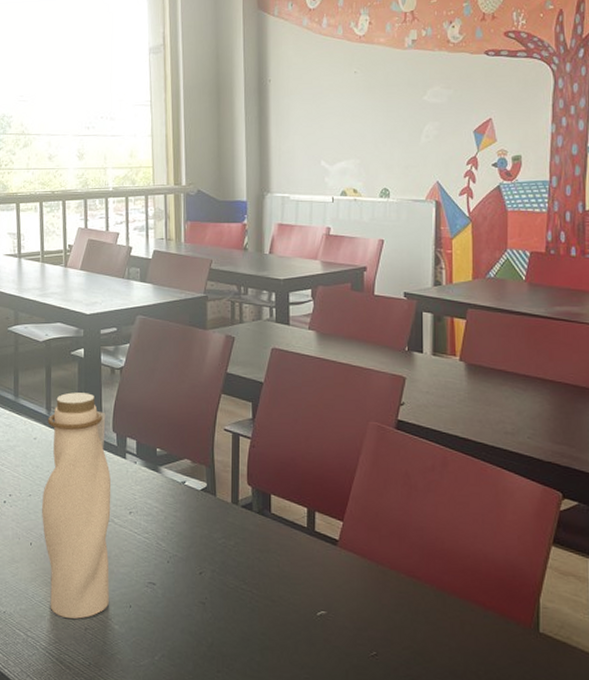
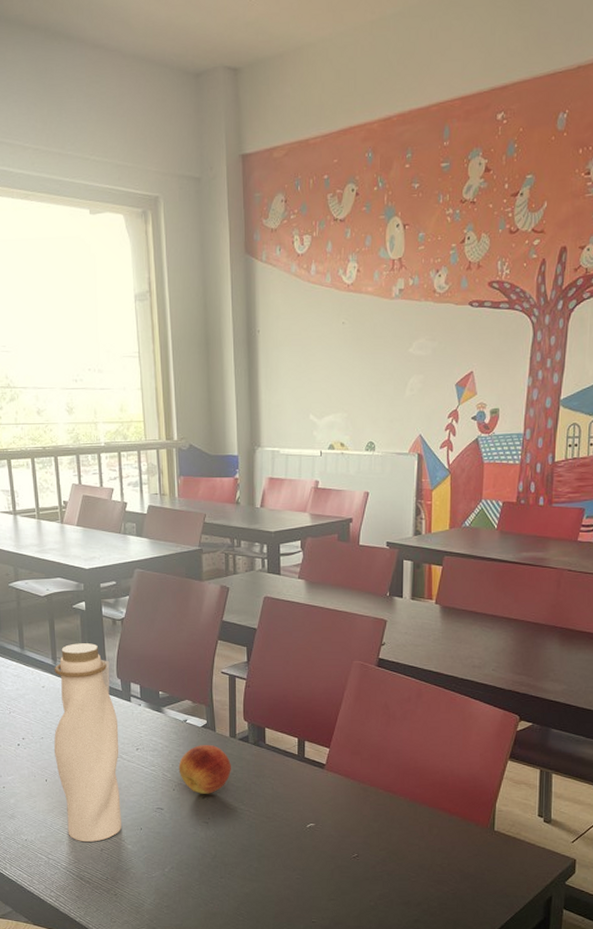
fruit: none [174,511,232,569] -> present [178,745,231,794]

